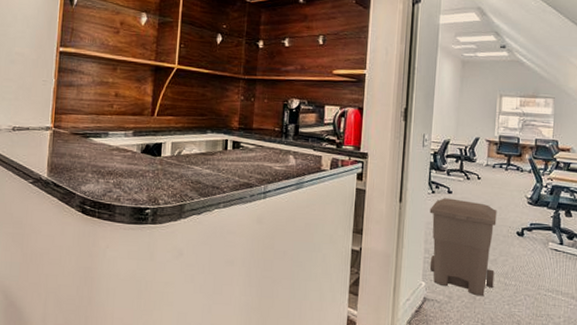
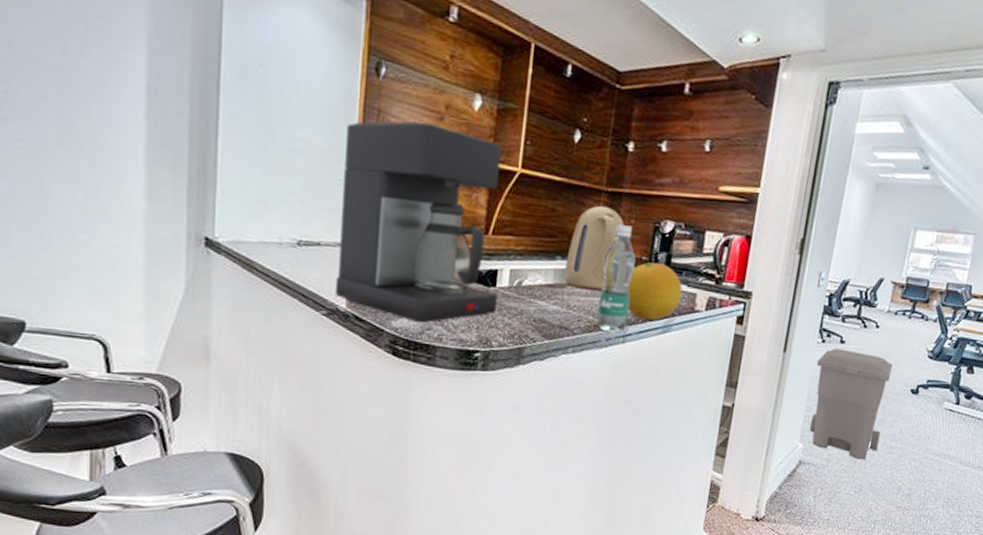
coffee maker: none [39,35,163,187] -> present [334,121,502,323]
kettle: none [214,89,259,158] -> present [564,205,625,292]
bottle: none [241,104,270,190] -> present [597,224,636,333]
fruit: none [266,132,310,179] -> present [627,262,682,320]

